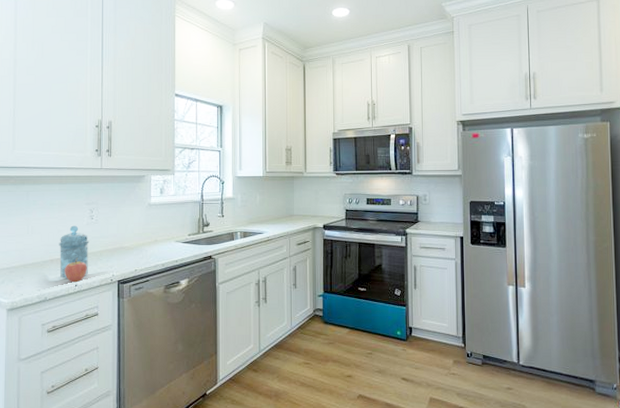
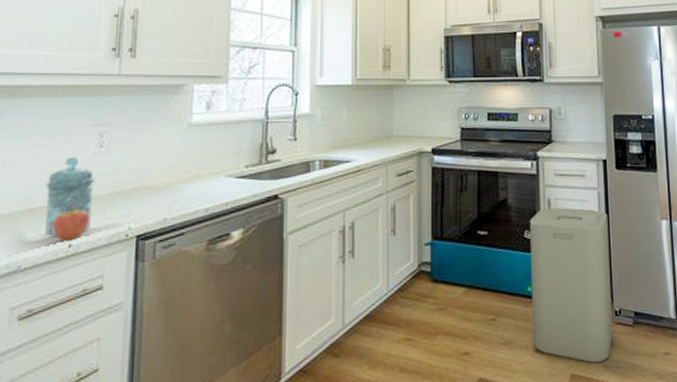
trash can: none [399,273,465,391] -> present [530,207,614,364]

